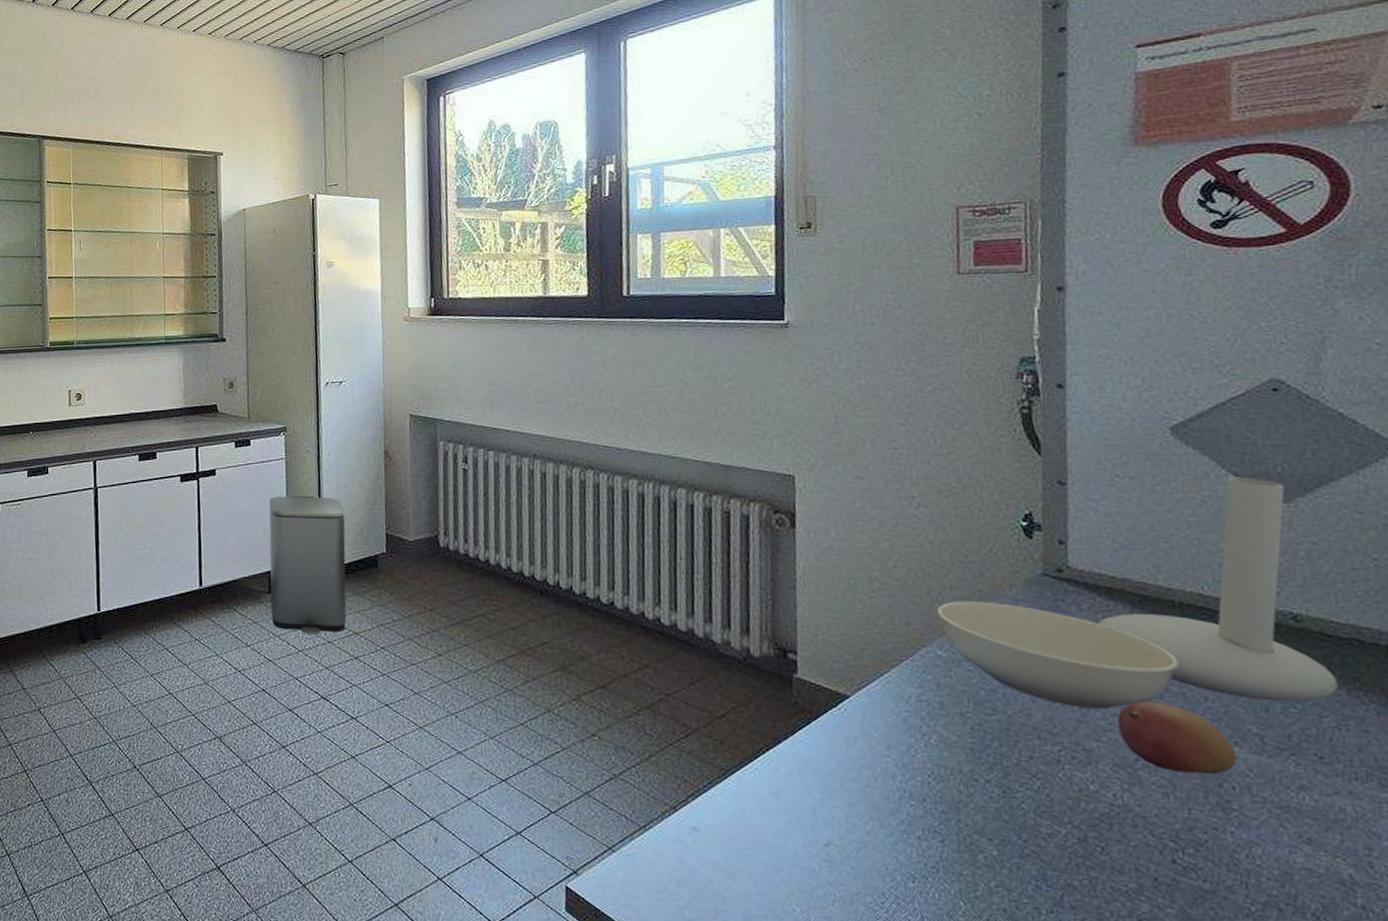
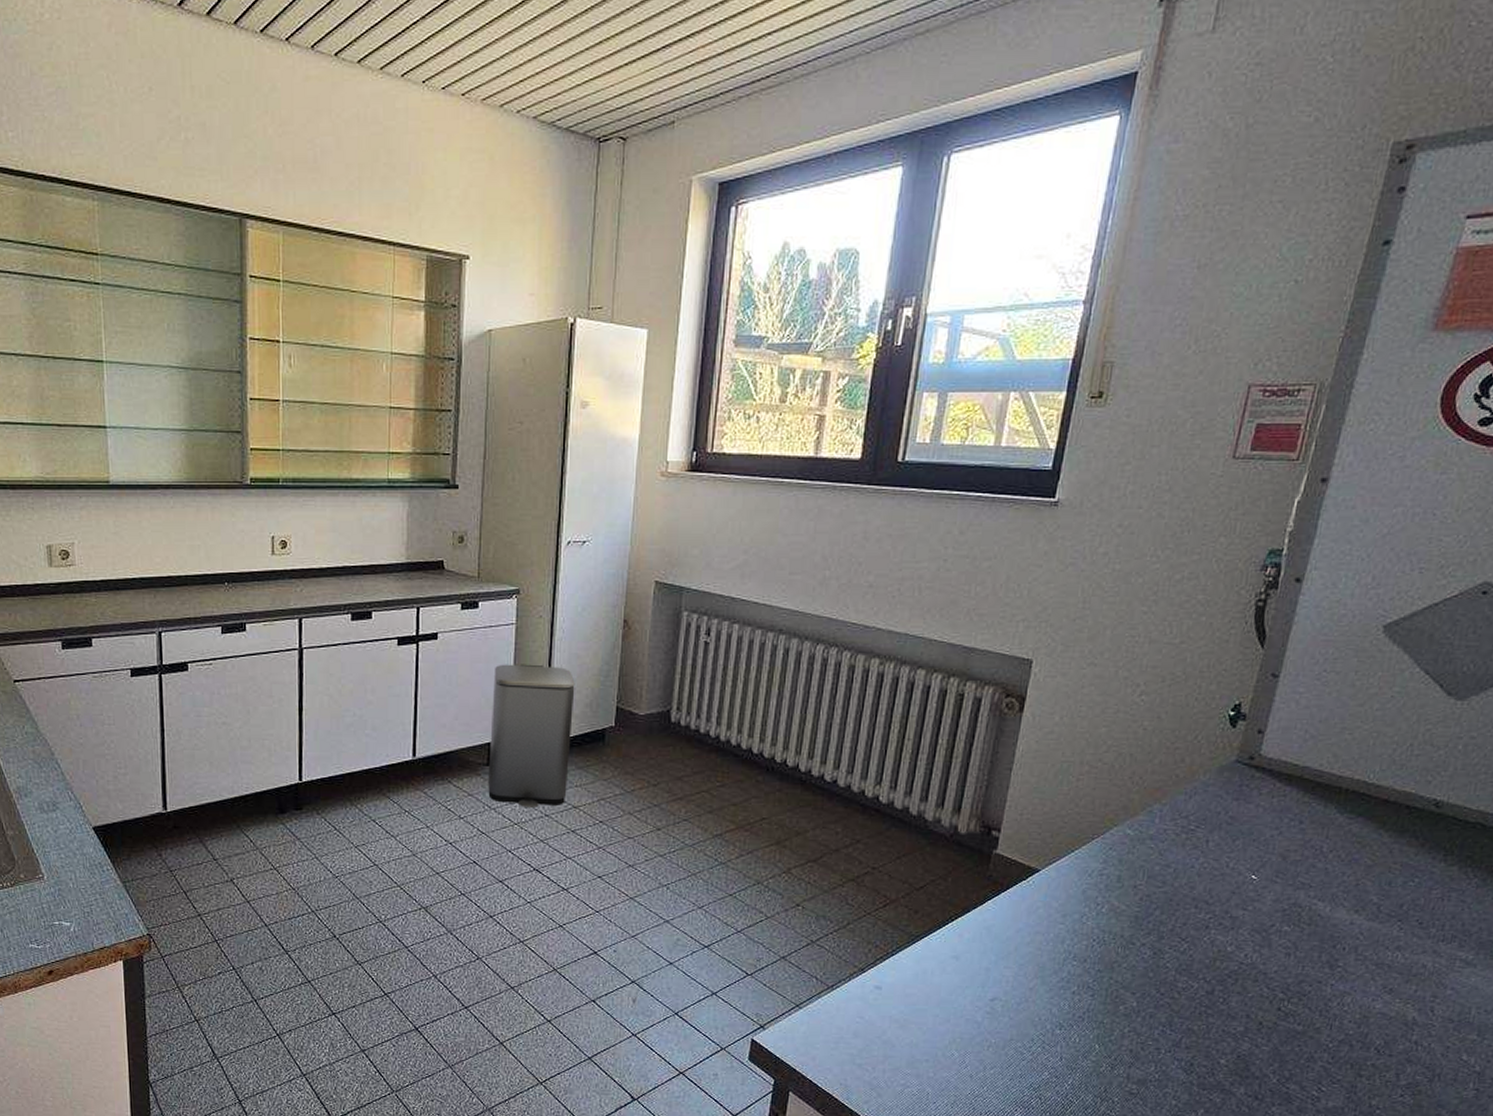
bowl: present [936,601,1180,710] -> none [1134,785,1331,883]
paper towel holder: present [1098,477,1338,702] -> none [1272,675,1464,877]
fruit: present [1117,701,1238,774] -> none [1264,875,1355,937]

